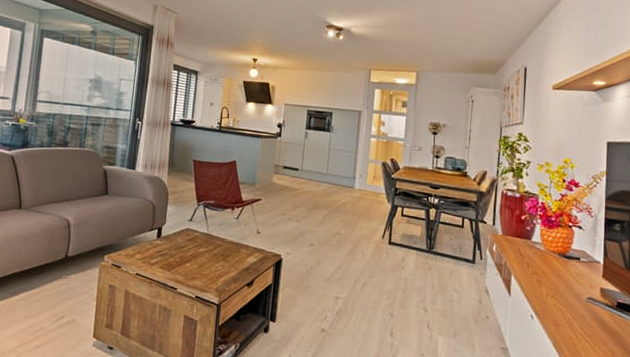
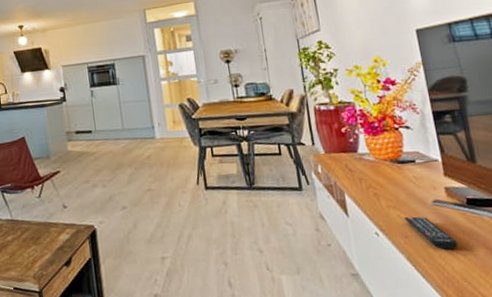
remote control: none [558,307,601,344] -> present [403,216,459,250]

